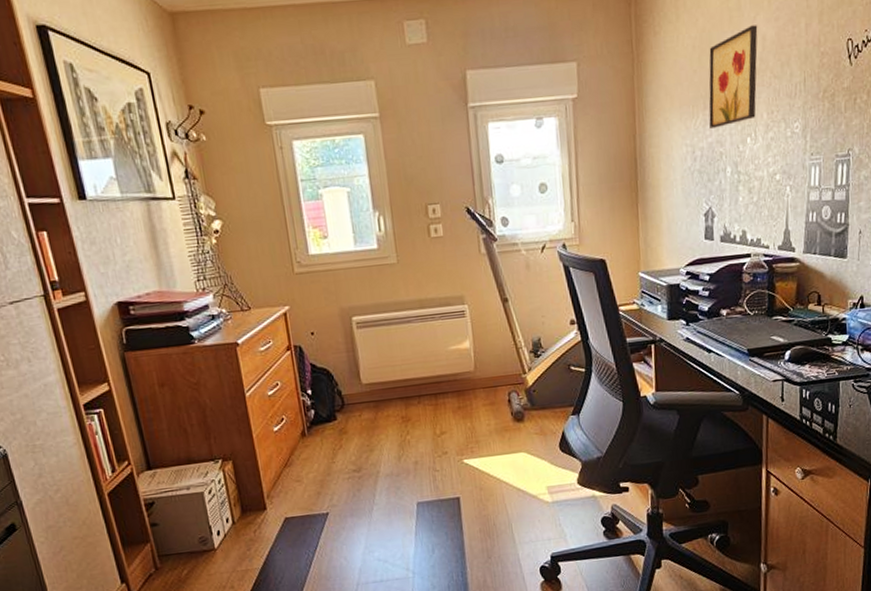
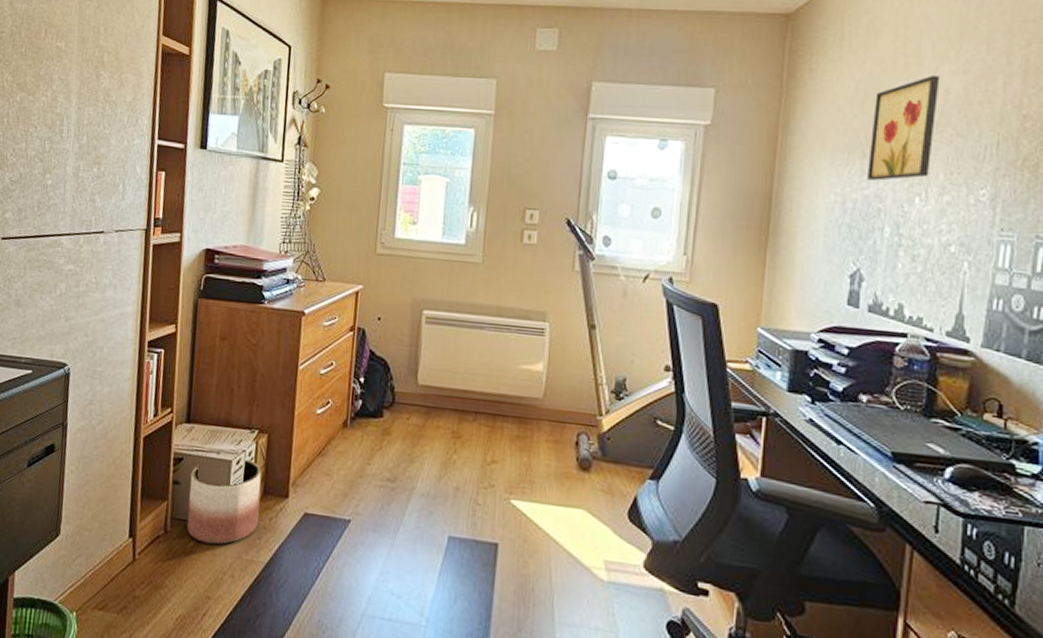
planter: none [166,486,244,568] -> present [186,459,262,545]

